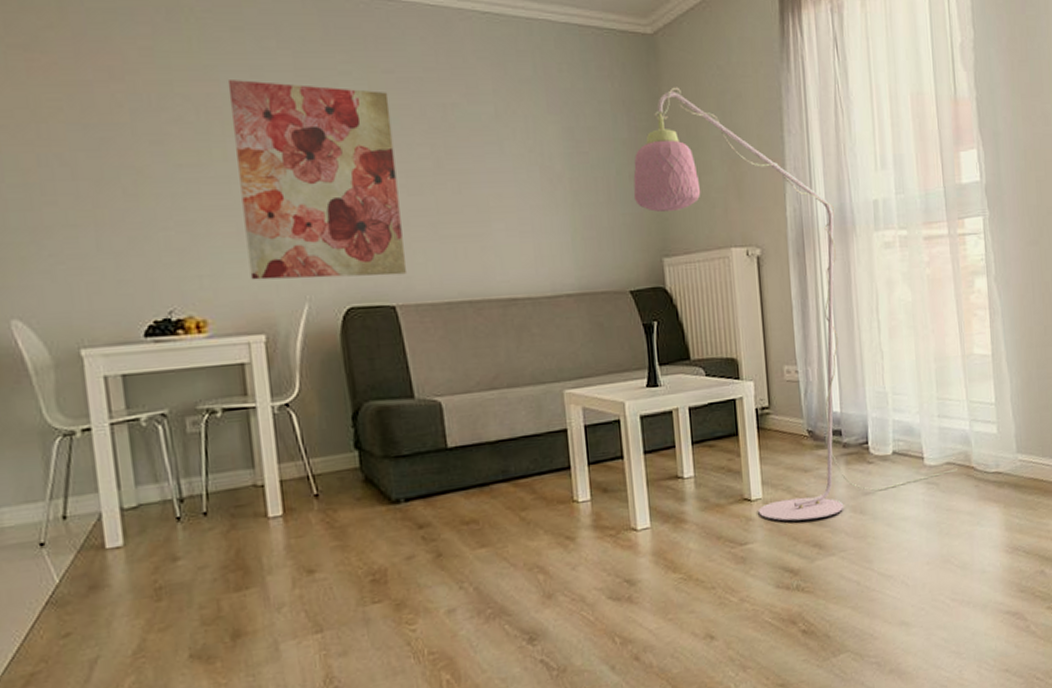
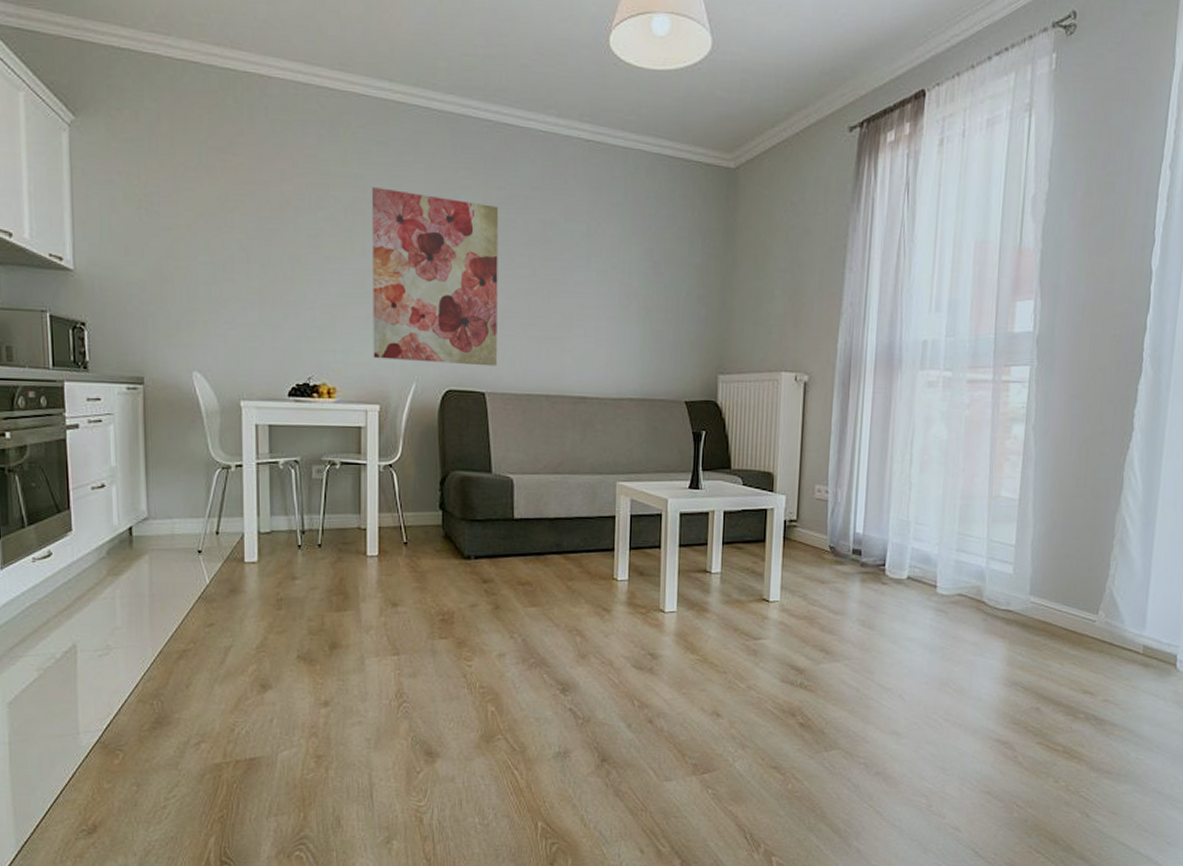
floor lamp: present [633,87,957,522] -> none [699,219,968,626]

